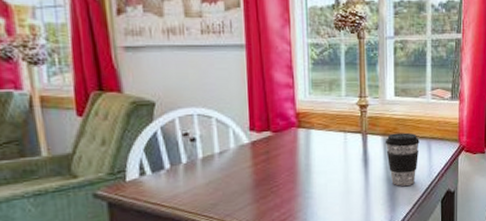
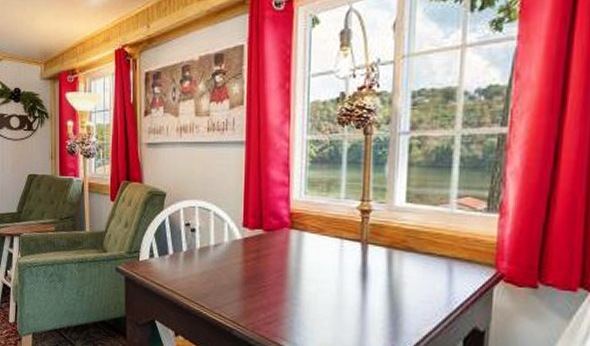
coffee cup: present [385,132,420,186] -> none [389,246,437,312]

